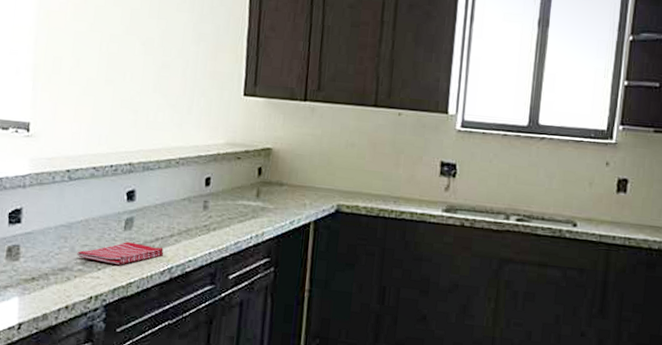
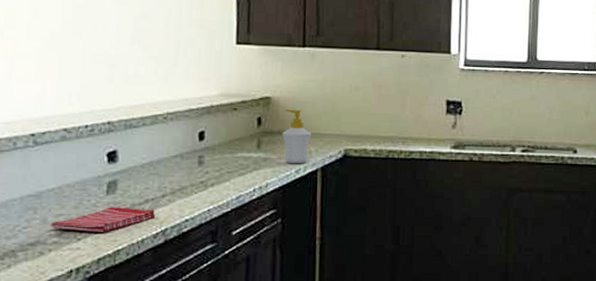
soap bottle: none [279,161,308,216] -> present [282,109,312,164]

